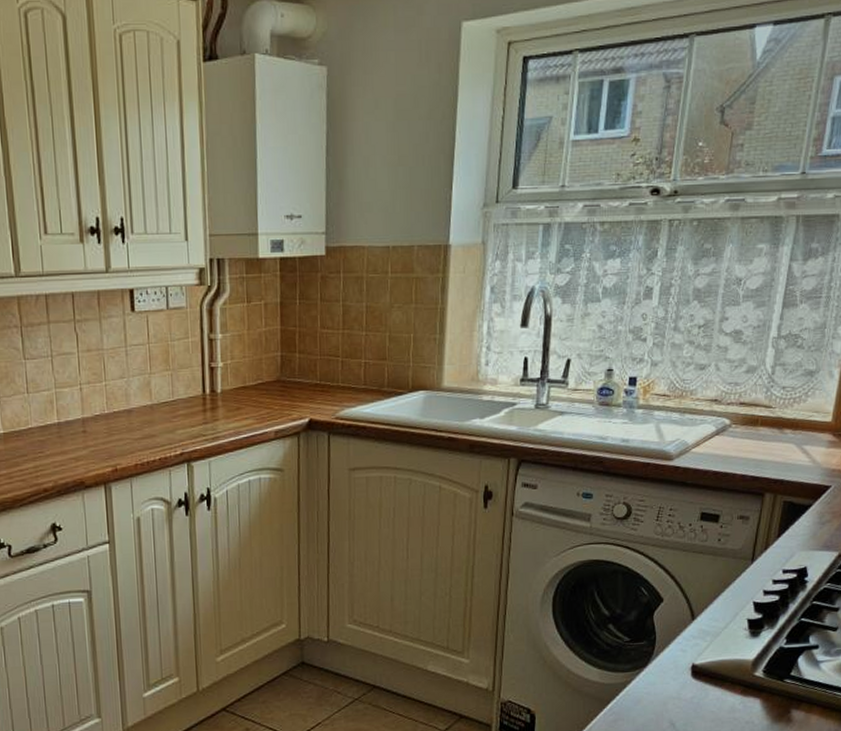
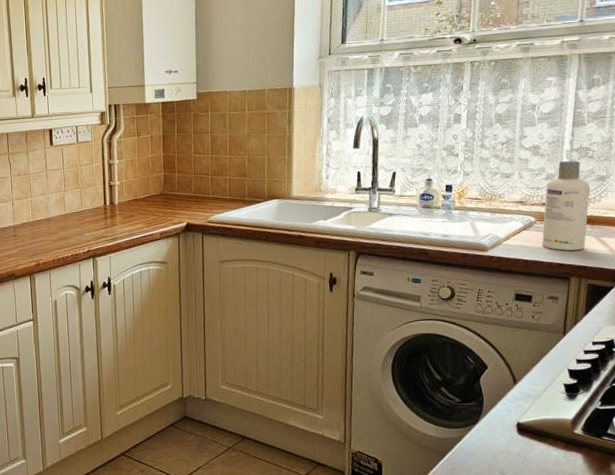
screw cap bottle: none [735,350,796,461] -> present [541,160,591,251]

